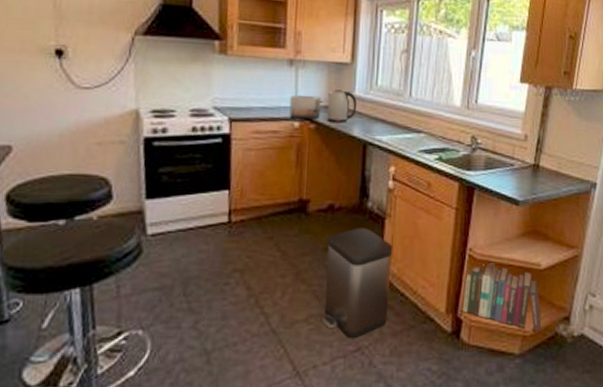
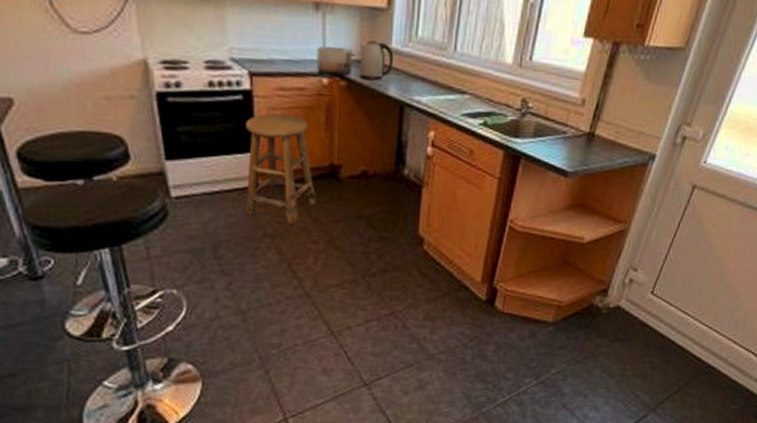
step stool: none [218,154,286,258] -> present [245,113,317,224]
pedal bin: present [321,227,393,339] -> none [354,195,430,304]
books: present [462,260,542,333] -> none [498,232,579,303]

